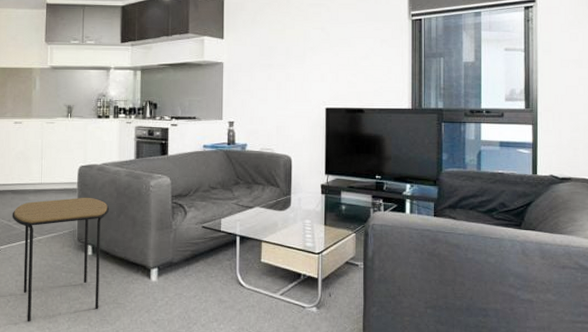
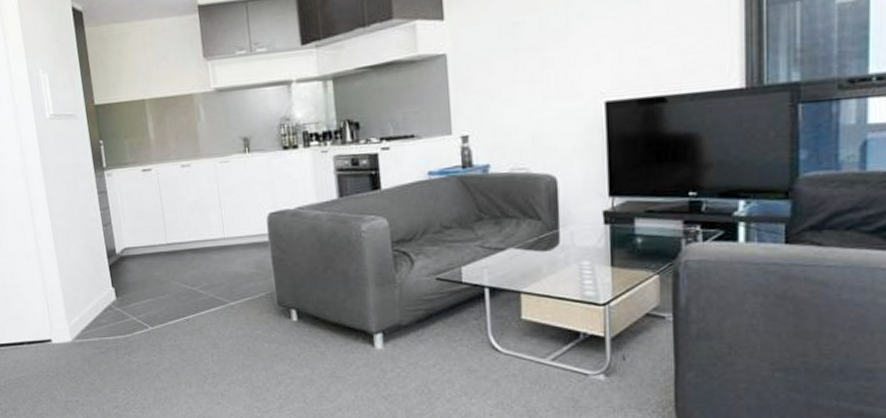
side table: present [12,197,110,322] -> none [195,250,314,401]

